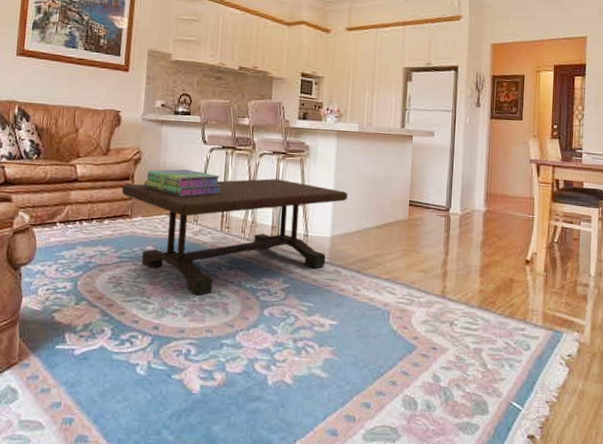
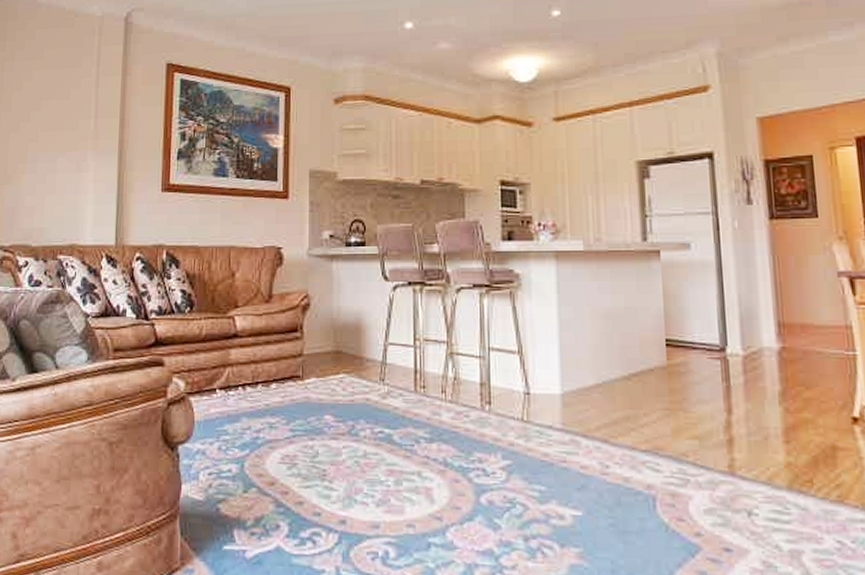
coffee table: present [121,178,348,296] -> none [289,320,579,479]
stack of books: present [143,169,222,197] -> none [315,315,412,350]

